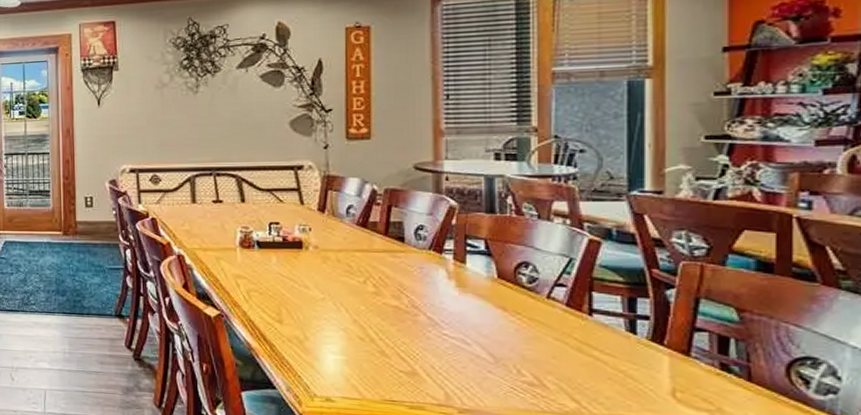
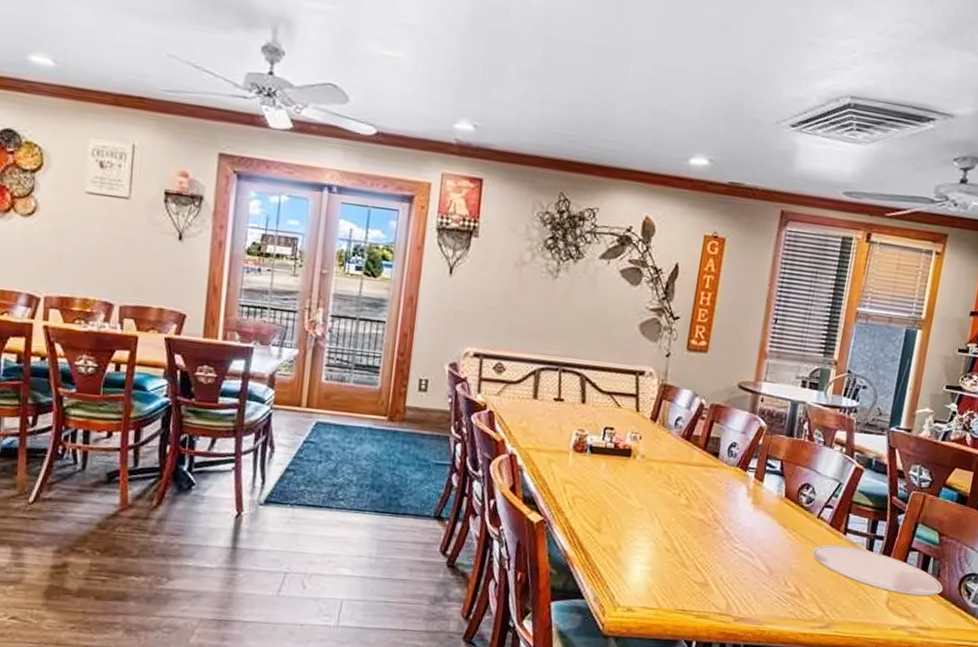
plate: none [549,327,761,387] -> present [812,544,944,597]

